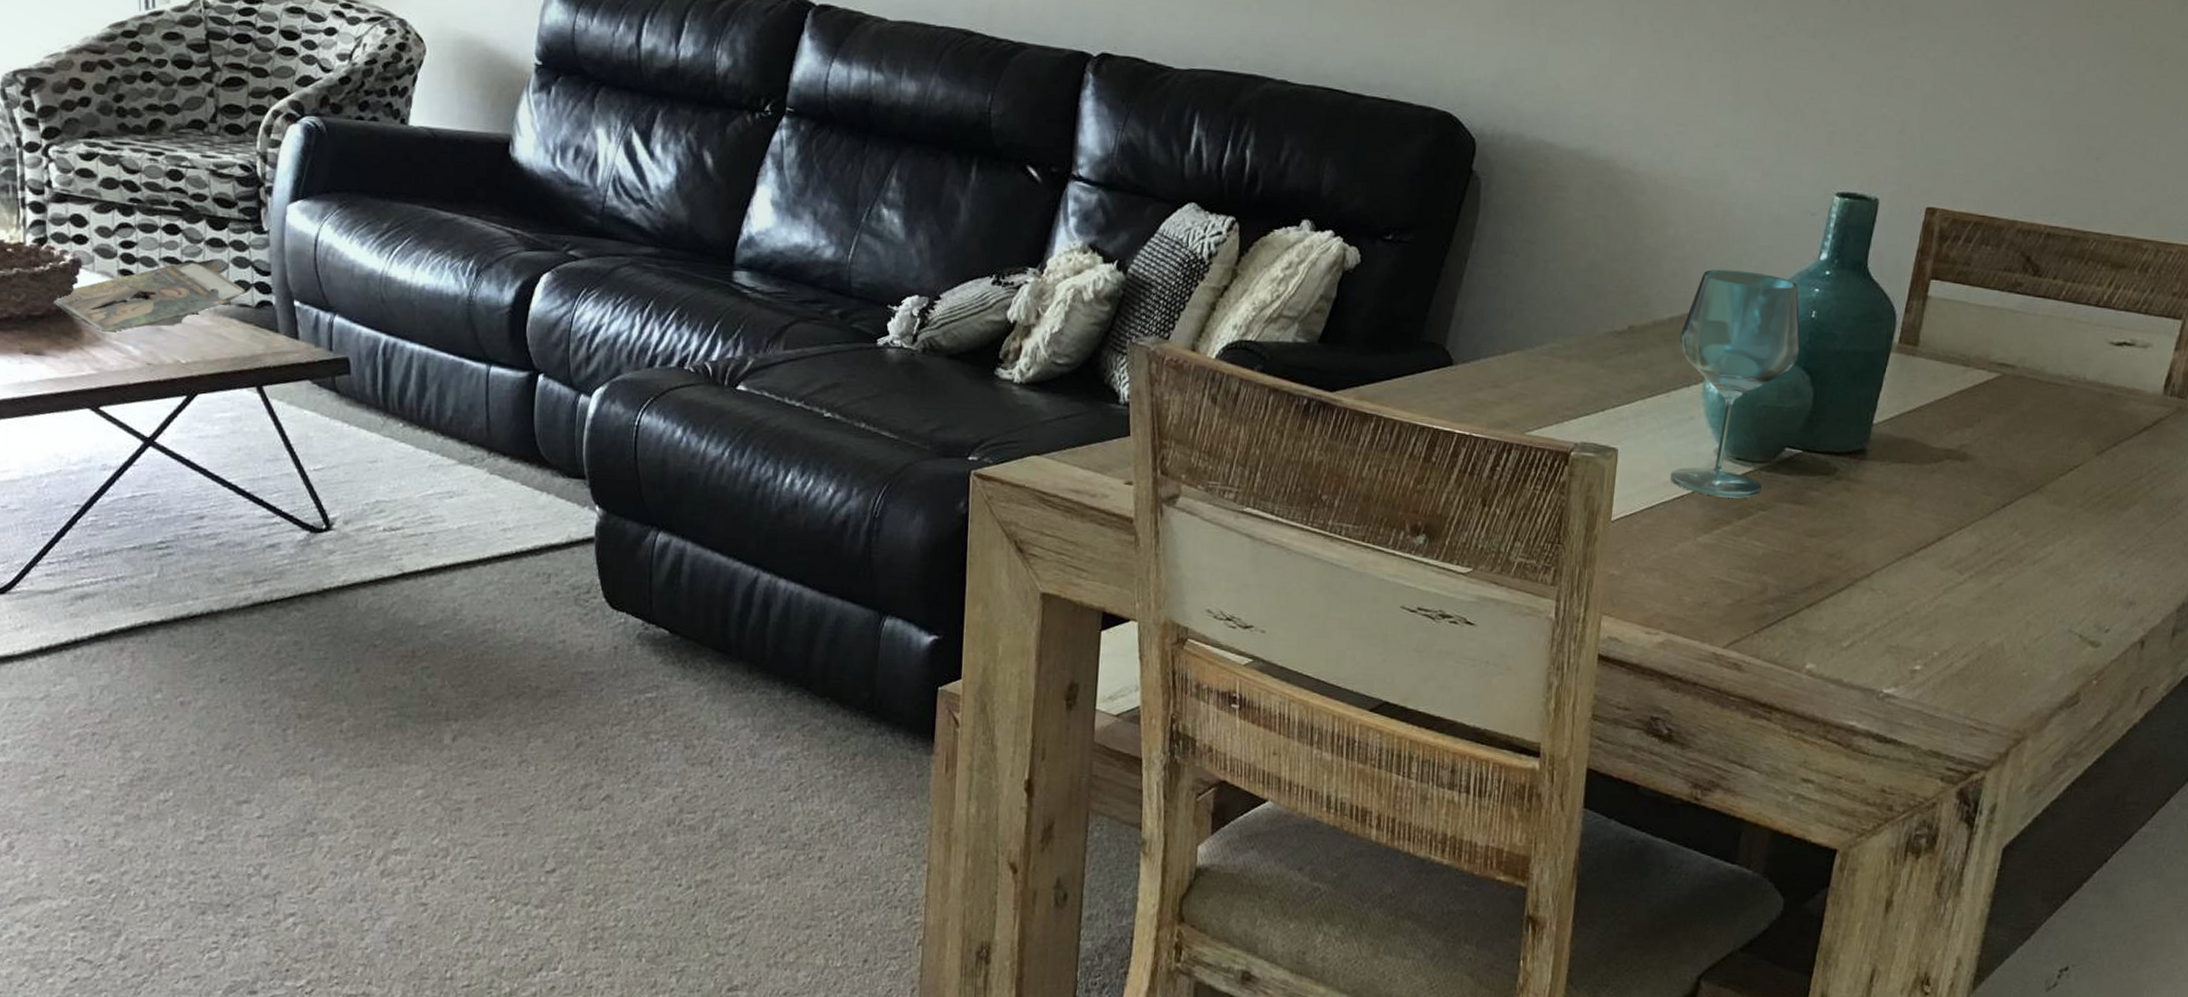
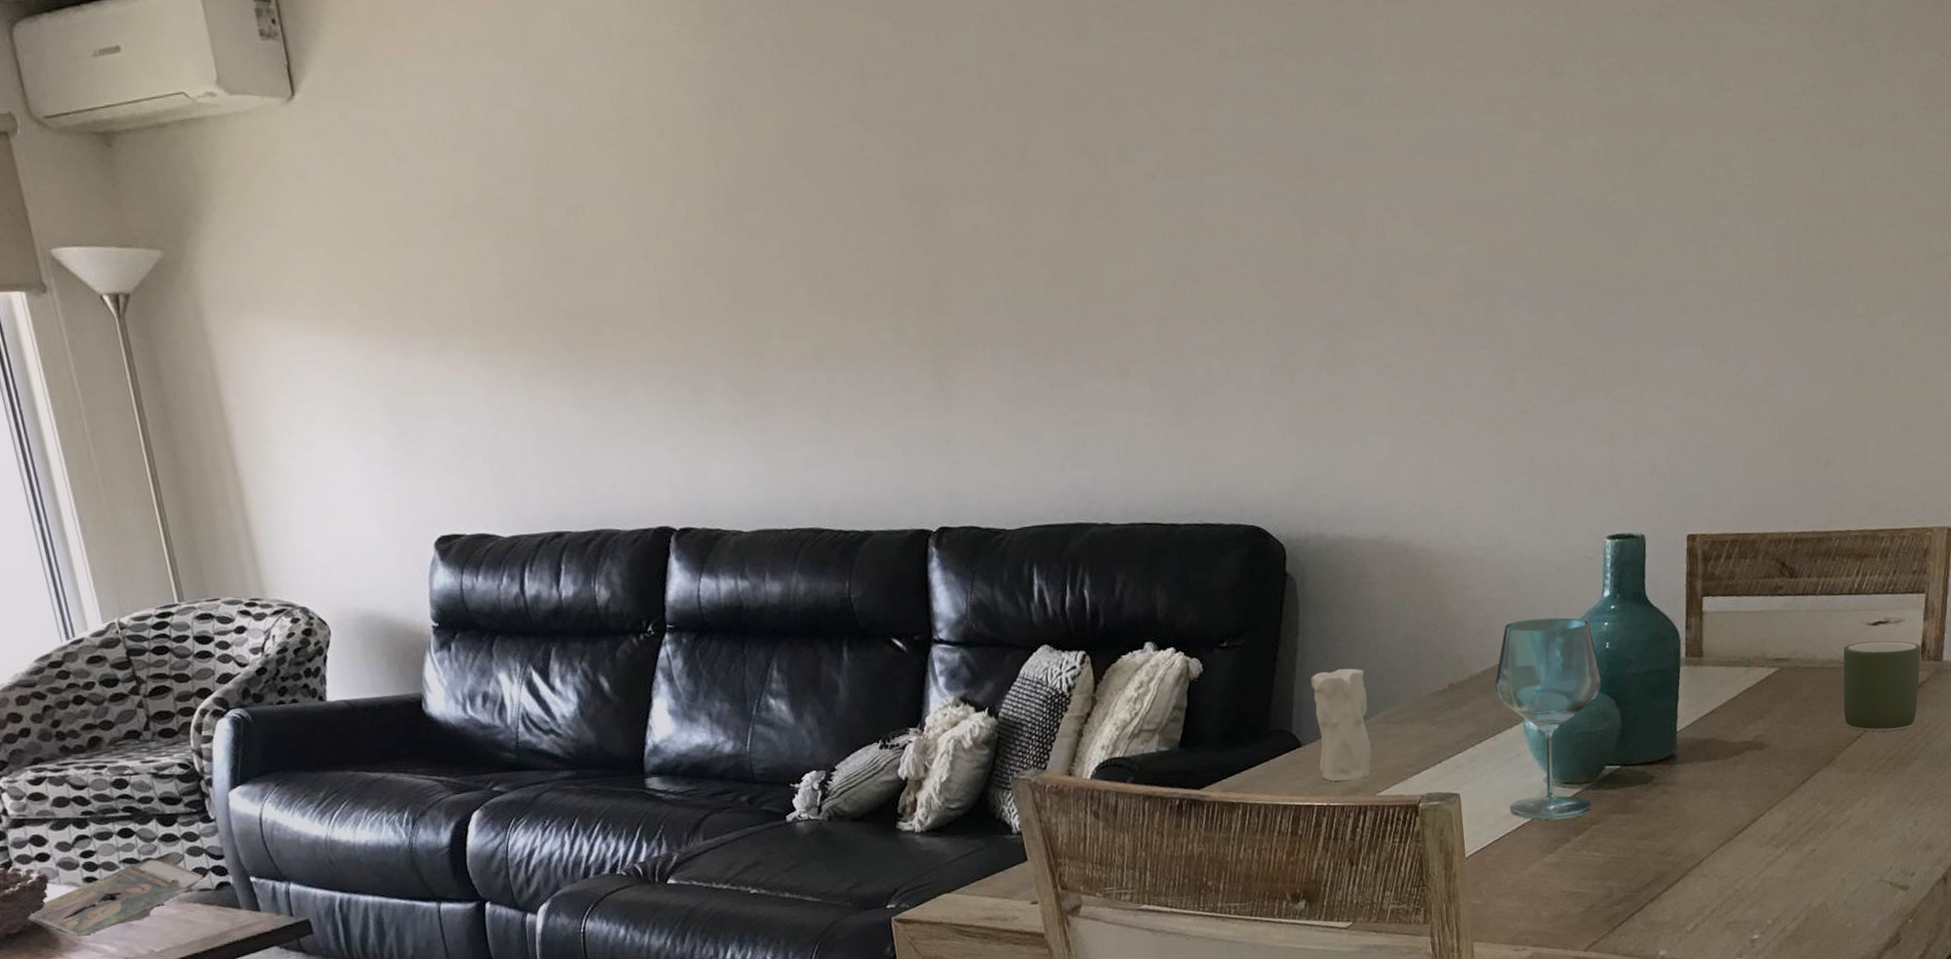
candle: none [1467,286,1537,412] -> present [1310,668,1372,782]
mug: none [2064,361,2166,469] -> present [1843,640,1921,732]

